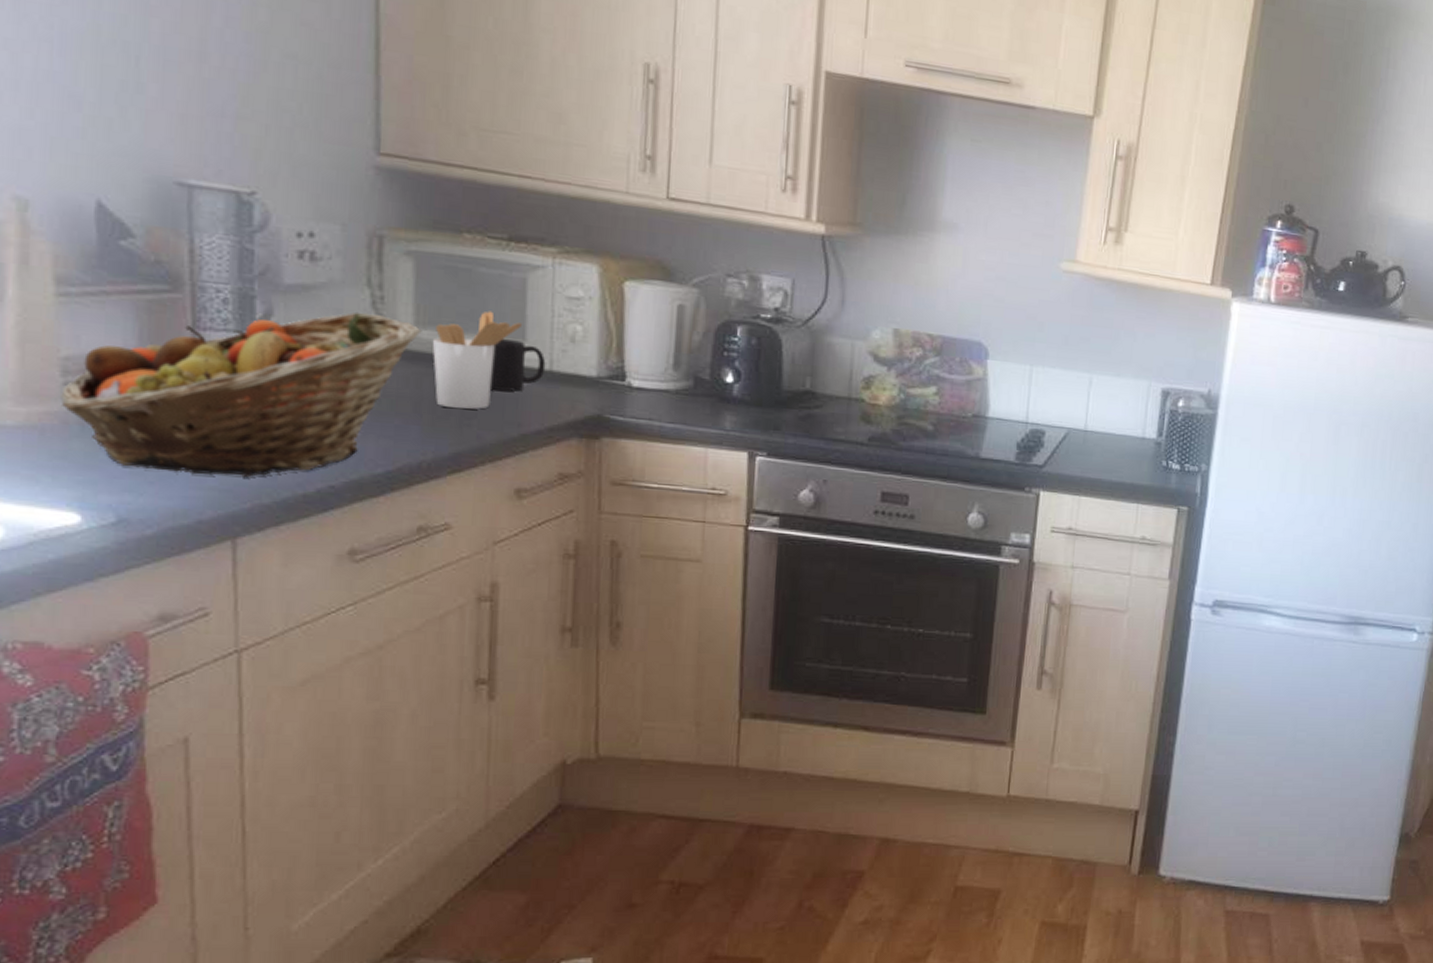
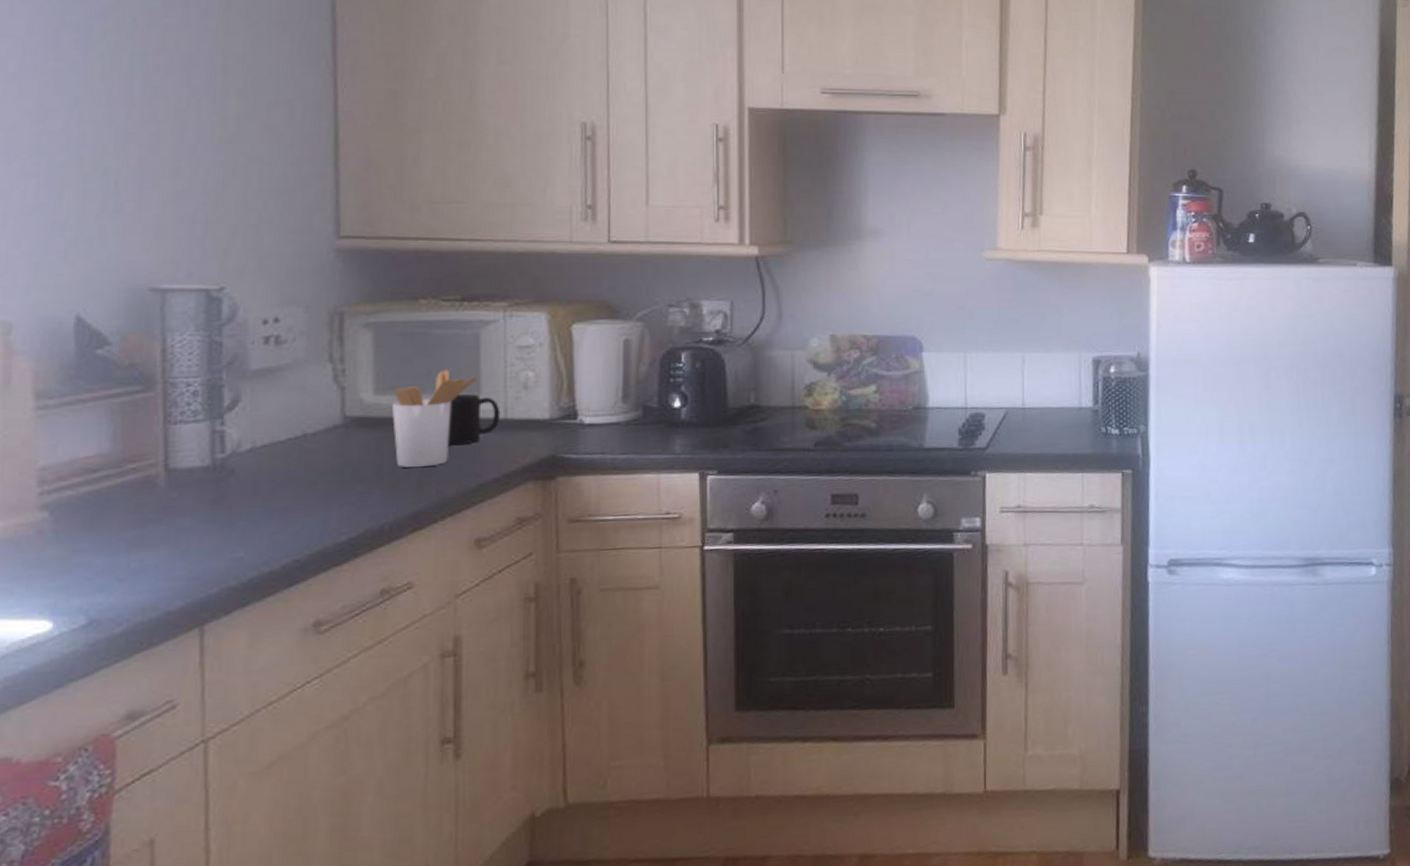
fruit basket: present [60,311,422,477] -> none [36,386,382,567]

